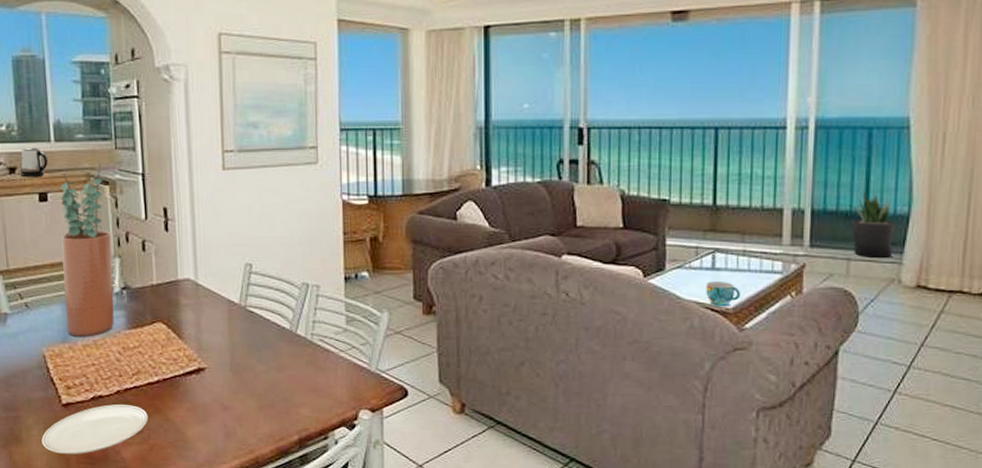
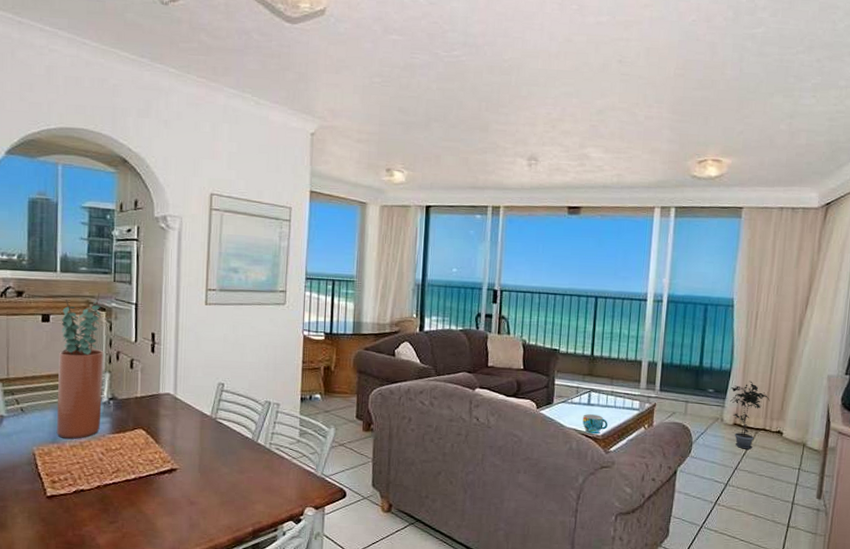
kettle: present [20,147,48,178] -> none [27,275,53,301]
plate: present [41,404,148,455] -> none [25,497,123,541]
planter: present [851,191,895,258] -> none [689,351,720,402]
potted plant: none [910,227,968,319] -> present [730,381,770,450]

